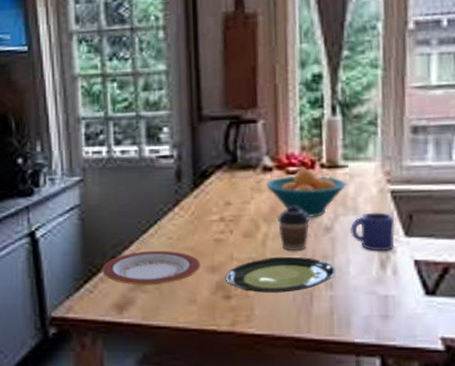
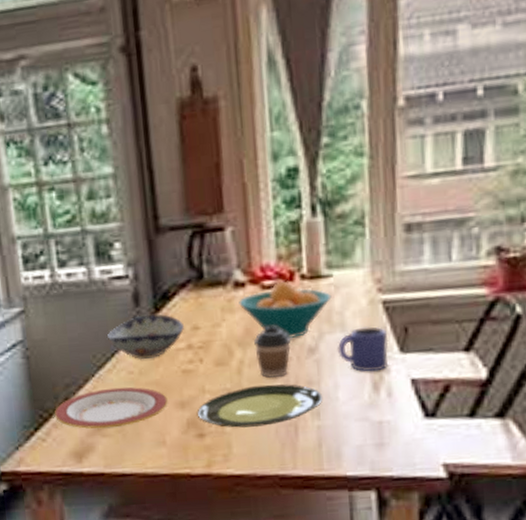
decorative bowl: none [151,189,218,228] -> present [106,313,184,360]

